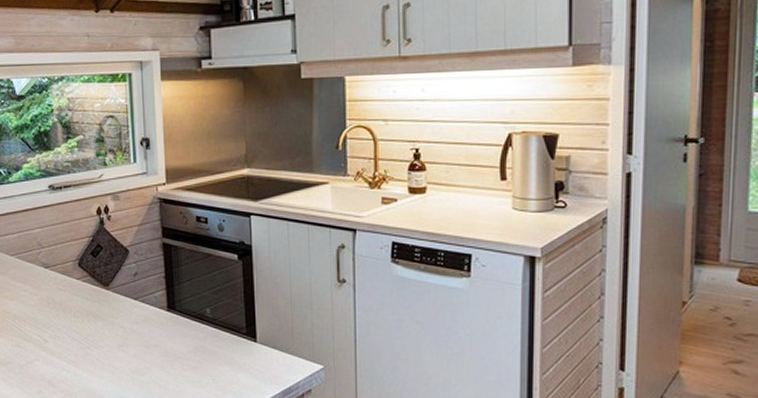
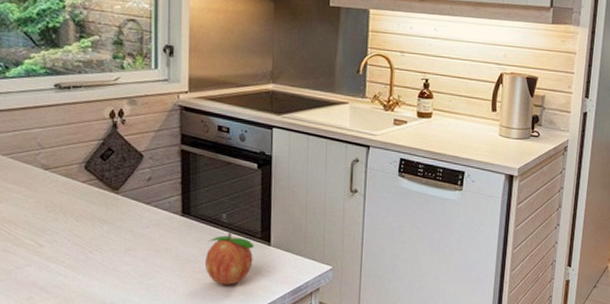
fruit: none [192,327,241,384] -> present [204,232,255,285]

